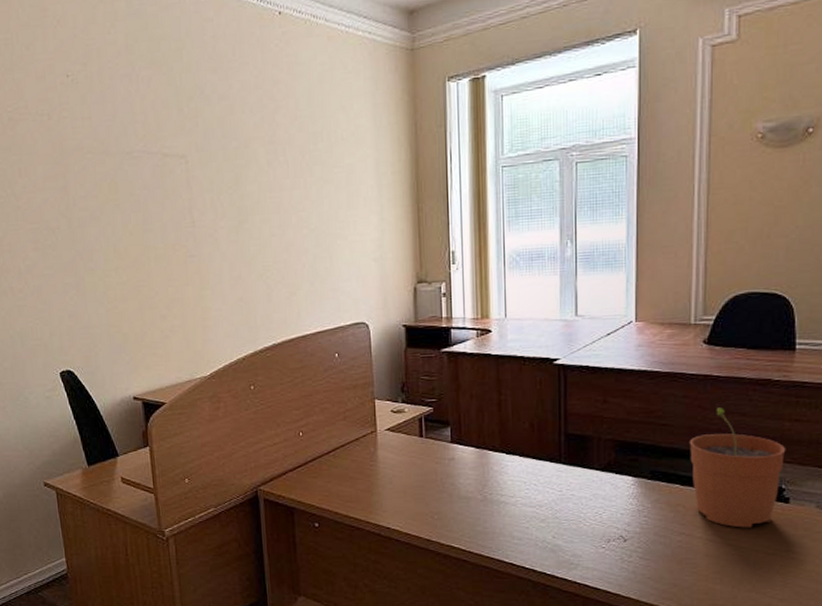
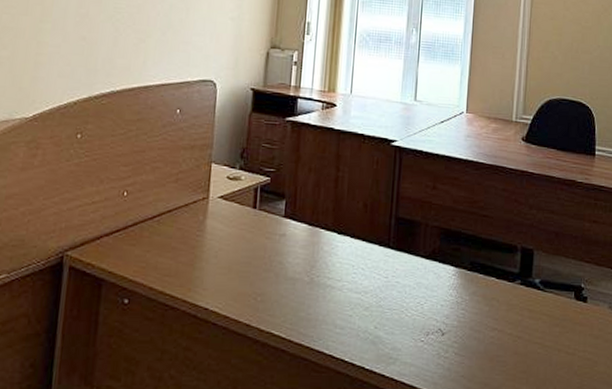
plant pot: present [690,407,786,528] -> none [505,203,586,326]

